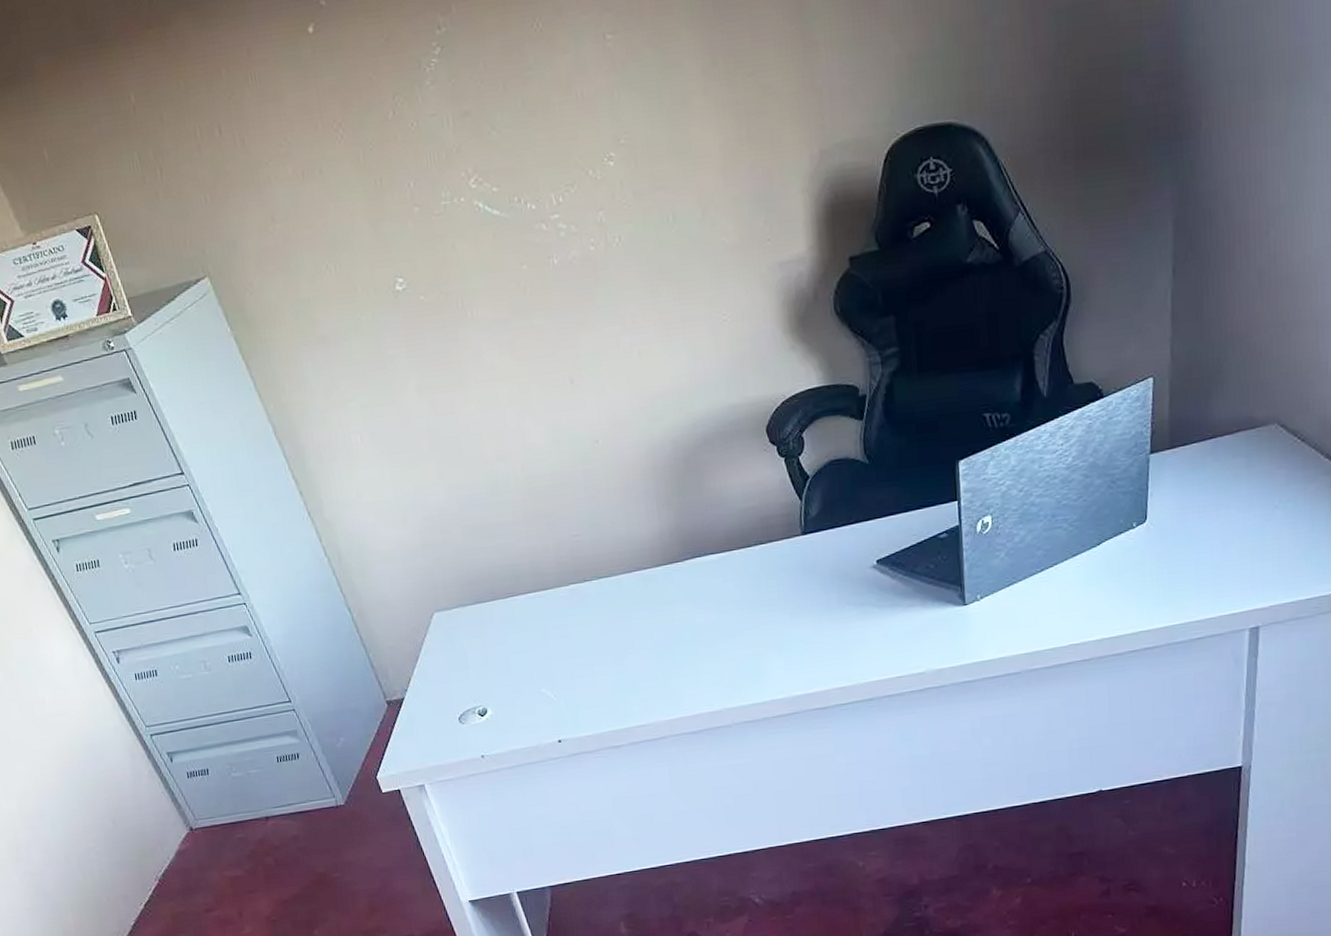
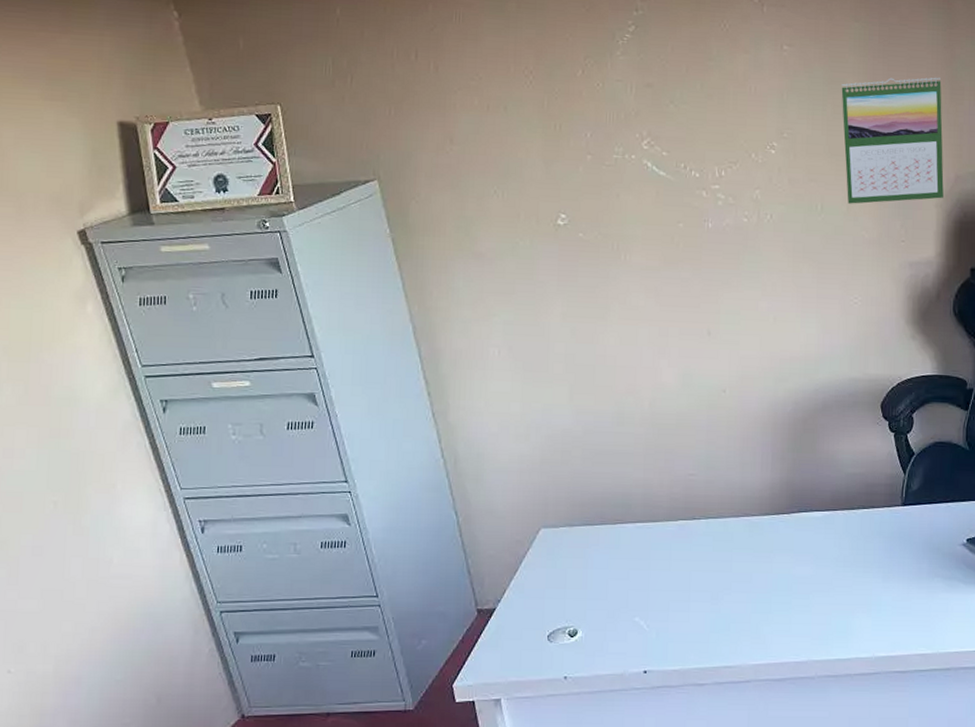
calendar: none [677,35,809,208] -> present [841,77,944,204]

